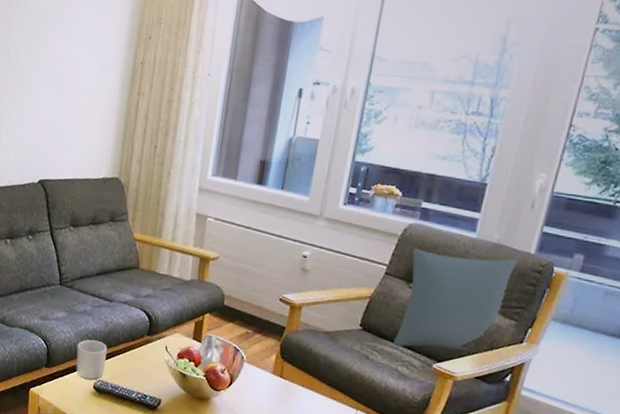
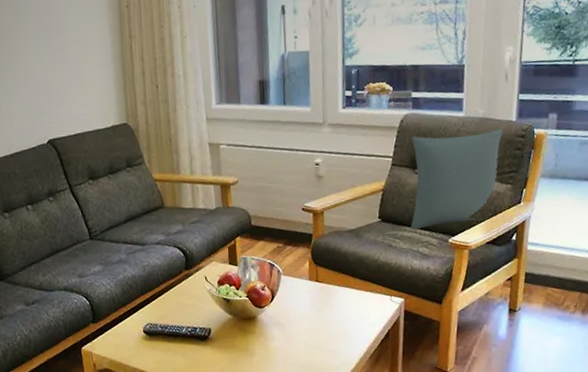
mug: present [76,339,108,380] -> none [119,285,151,326]

